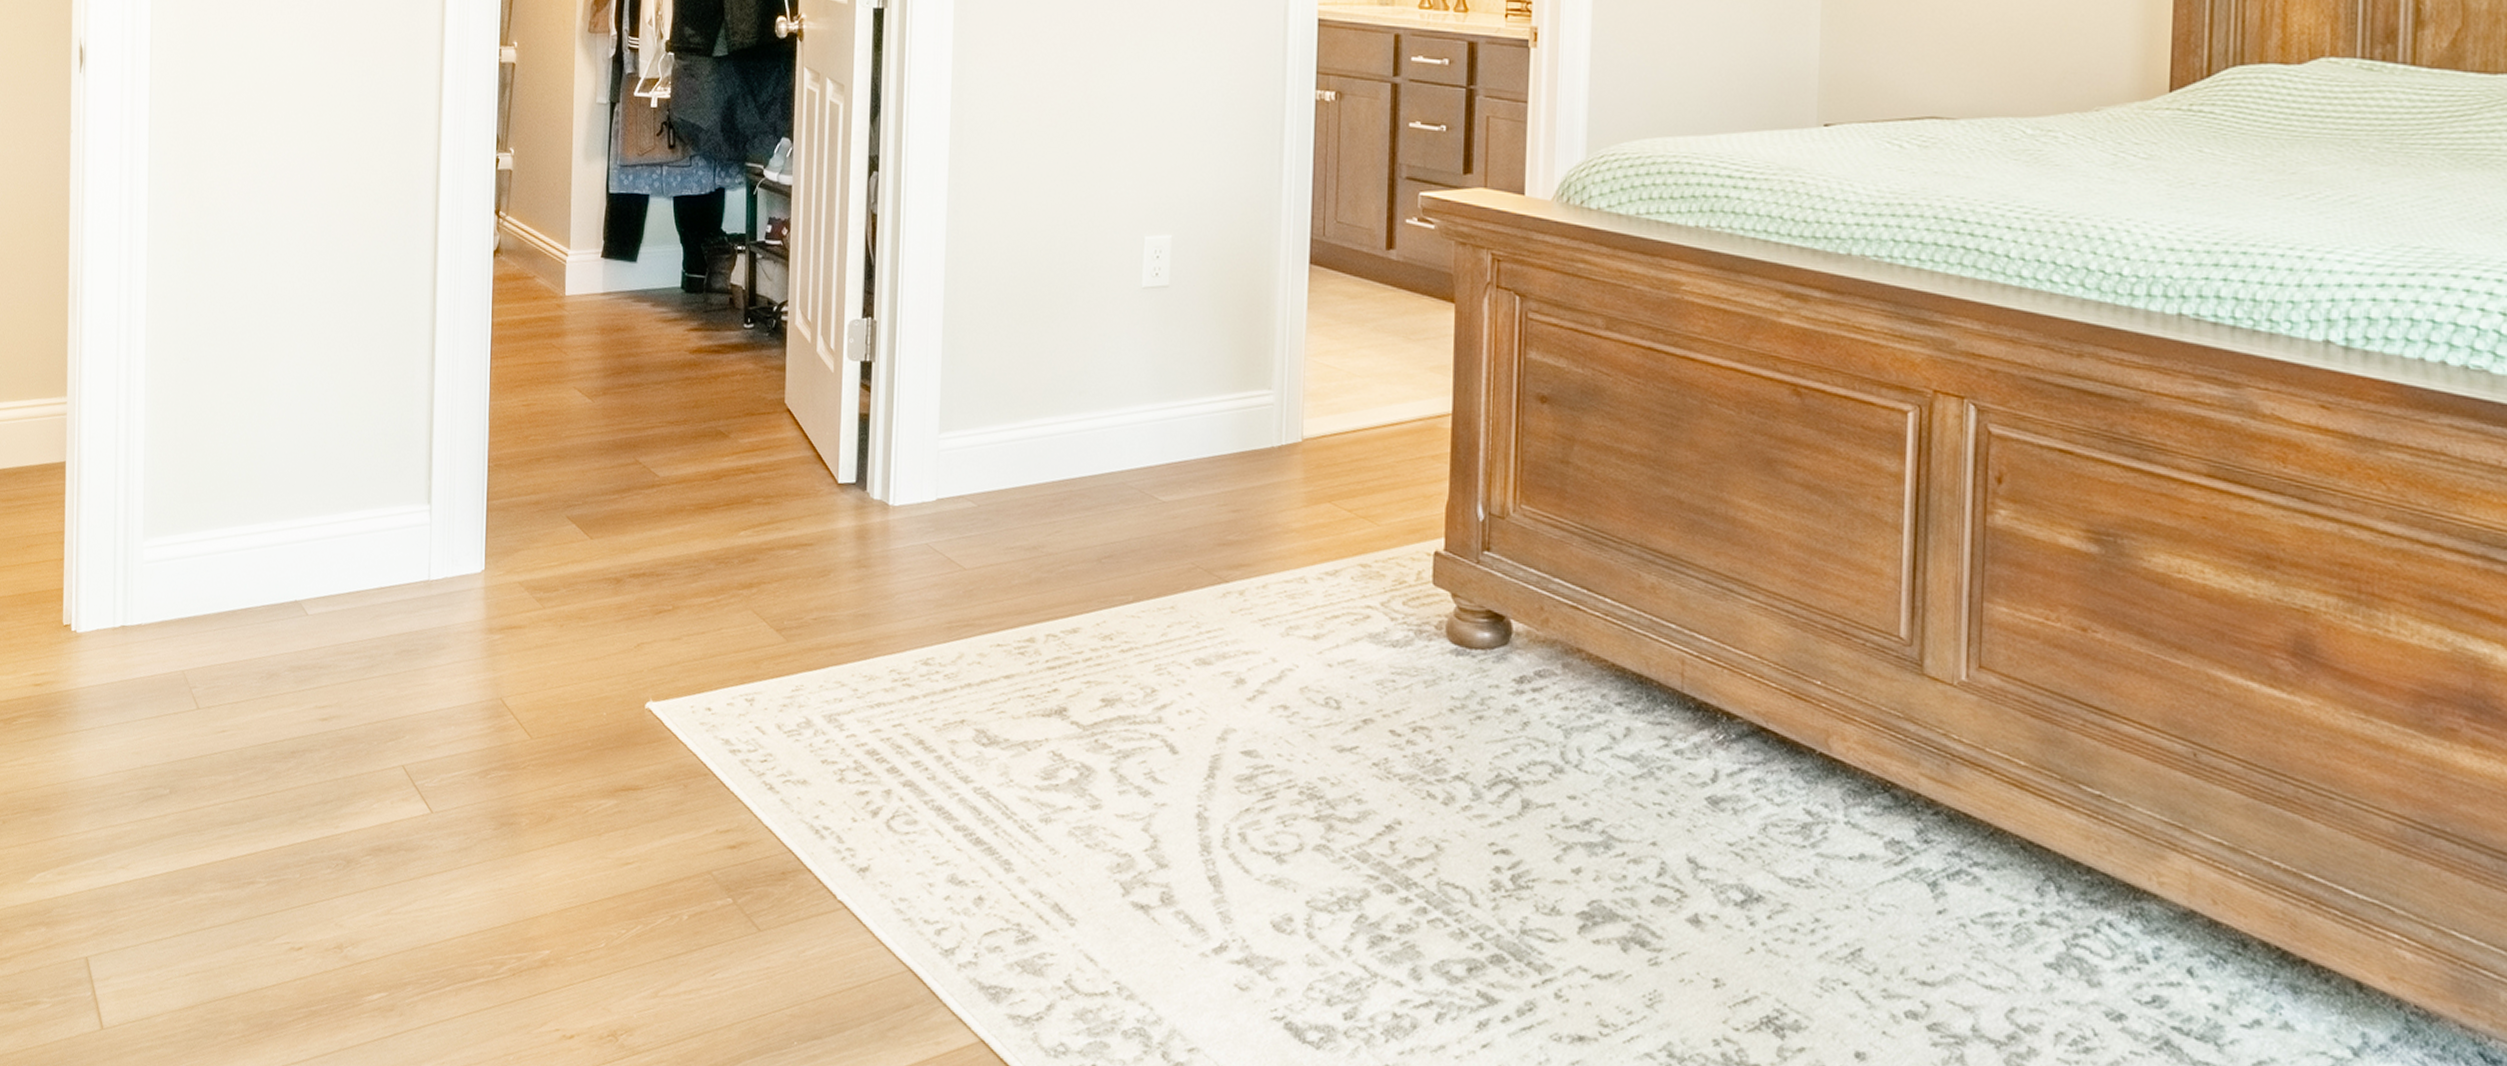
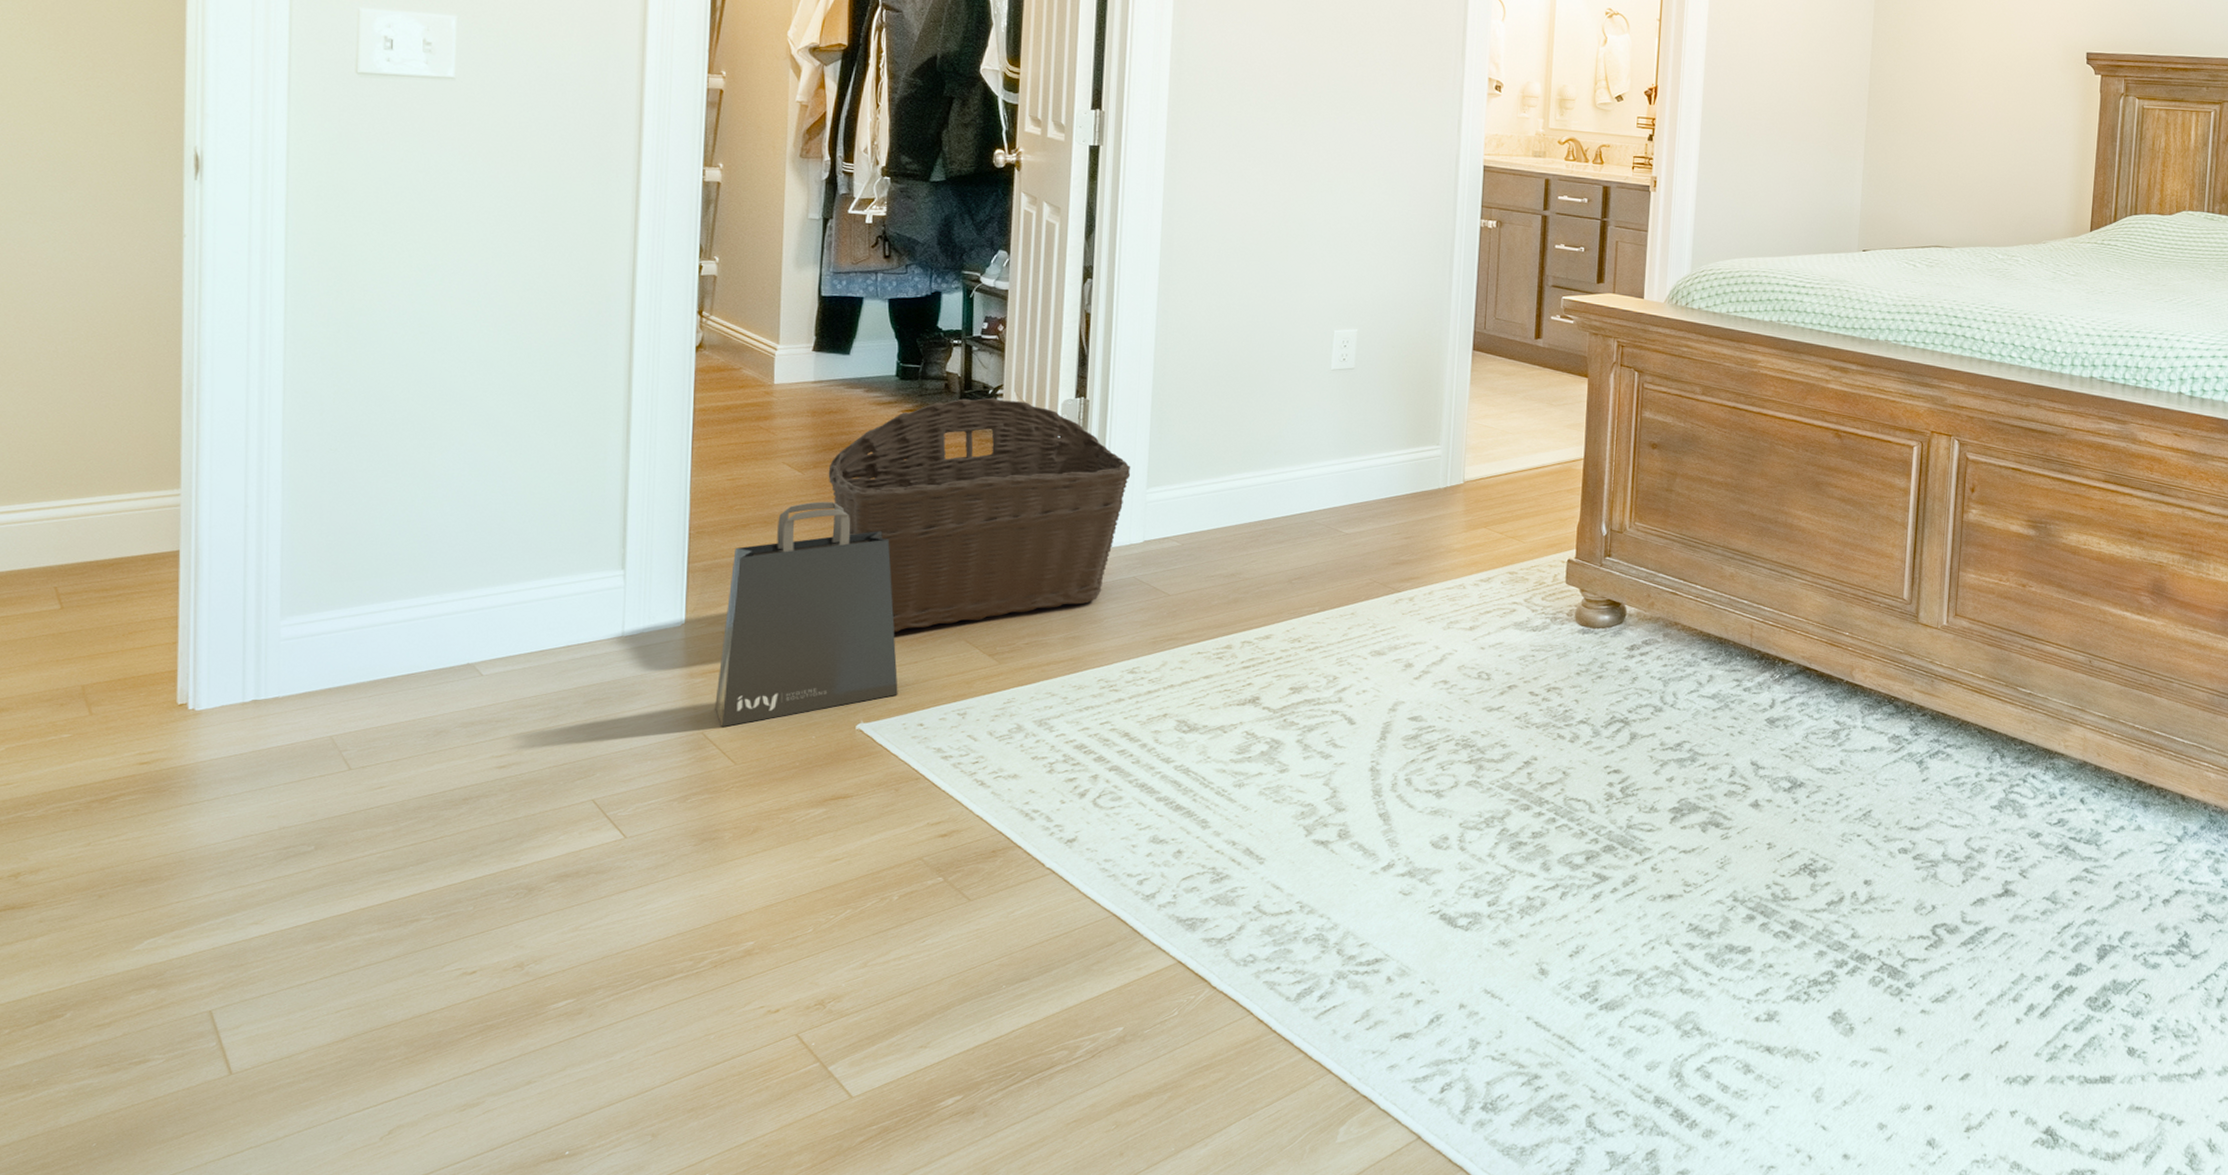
shopping bag: none [512,434,686,694] -> present [715,501,898,728]
wicker basket: none [617,315,922,595] -> present [828,397,1131,633]

